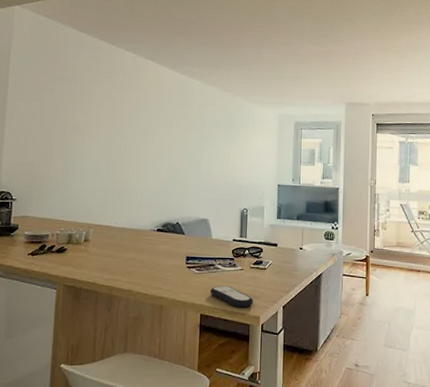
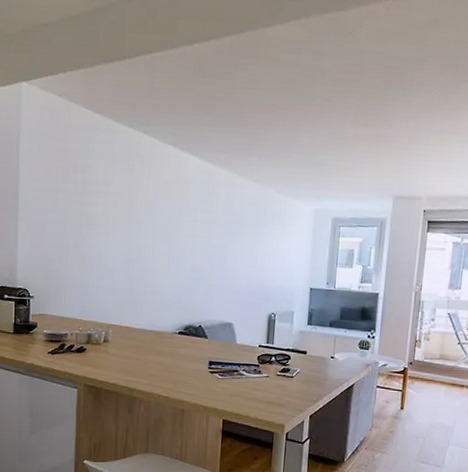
remote control: present [210,285,253,308] -> none [233,392,278,416]

